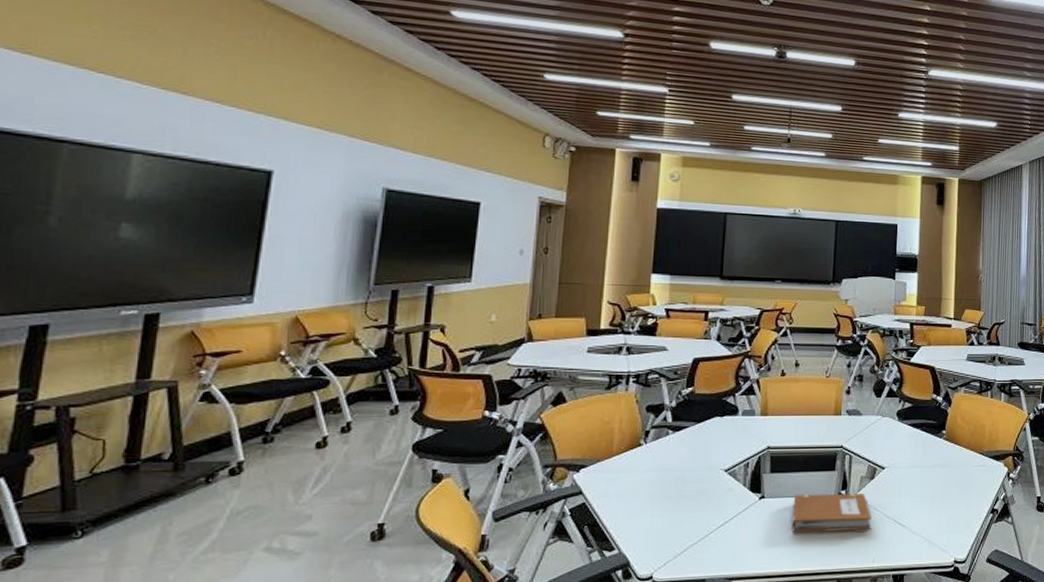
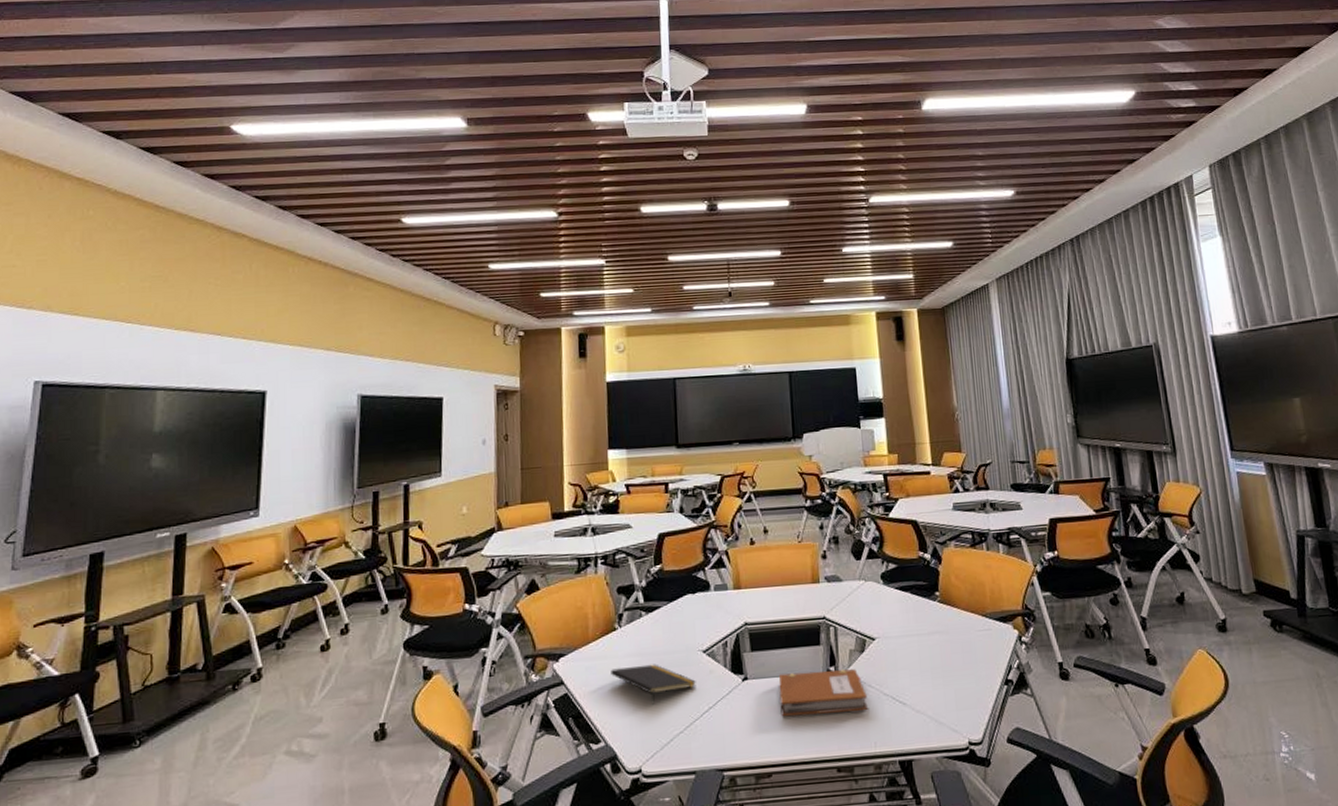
notepad: none [632,479,715,518] -> present [611,664,696,706]

